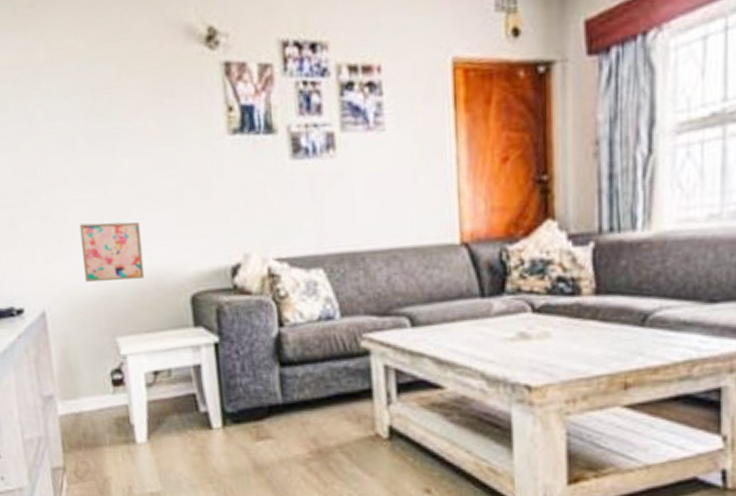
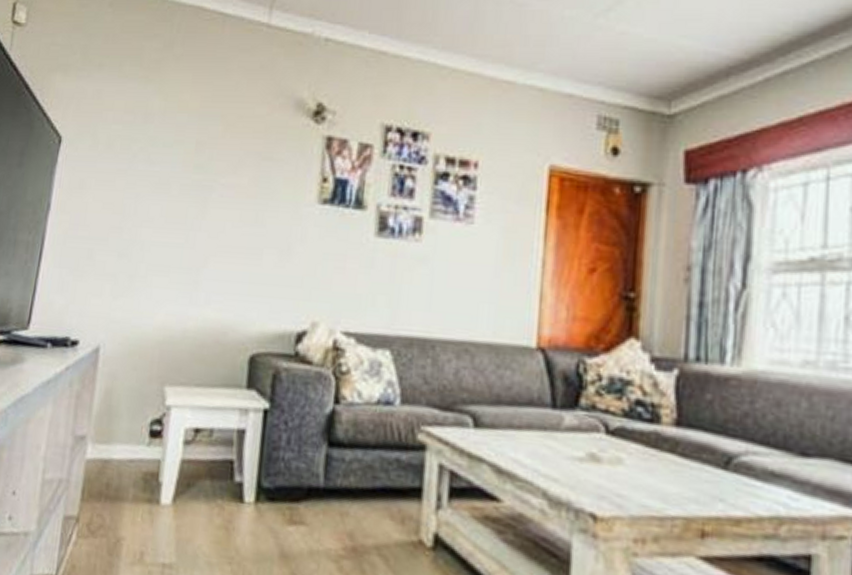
wall art: present [79,221,145,282] -> none [146,266,213,331]

